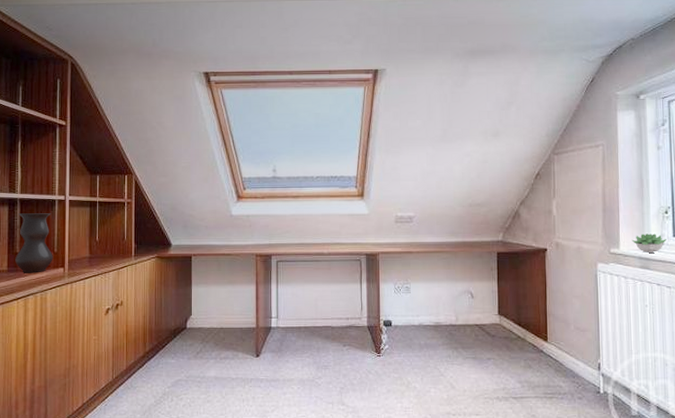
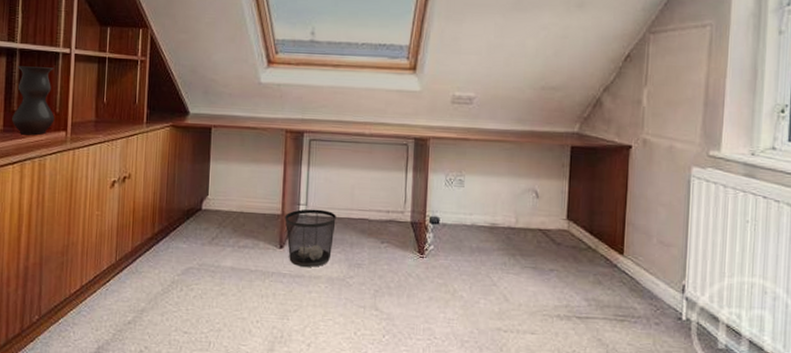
waste bin: none [259,321,303,371] -> present [285,209,336,267]
succulent plant: present [631,233,667,253] -> none [736,135,780,159]

